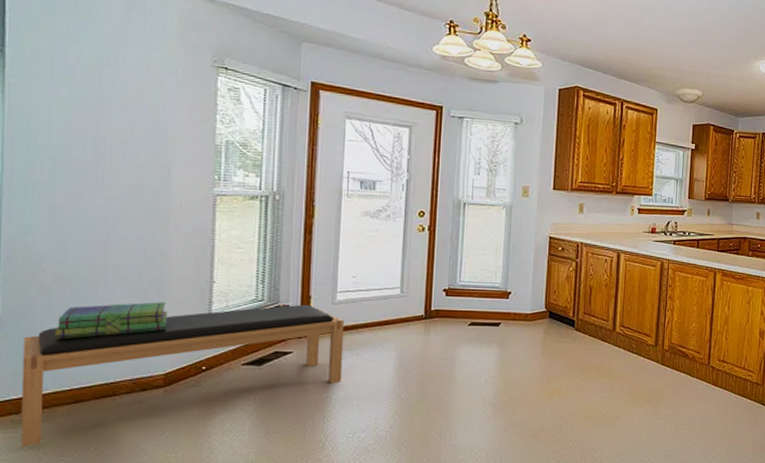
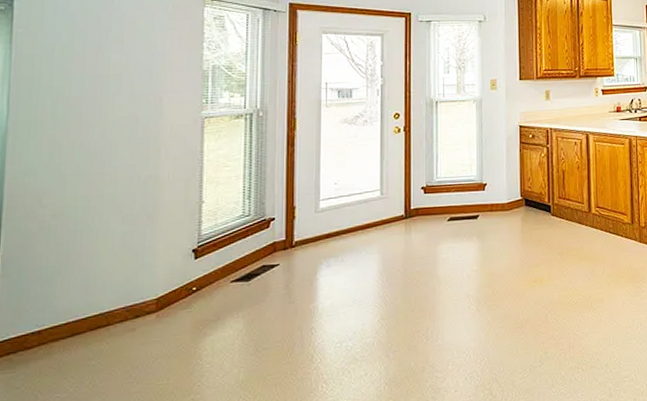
bench: present [20,304,345,447] -> none [18,215,328,387]
stack of books: present [53,302,168,340] -> none [51,226,160,274]

